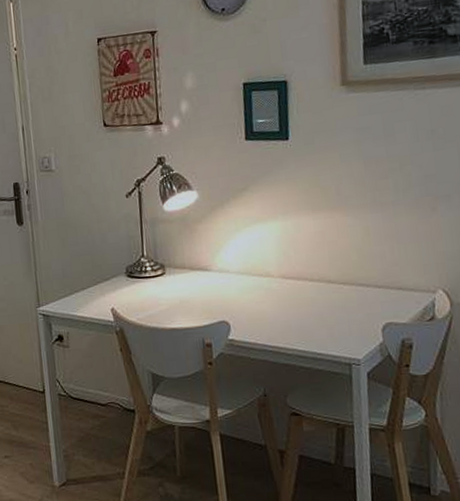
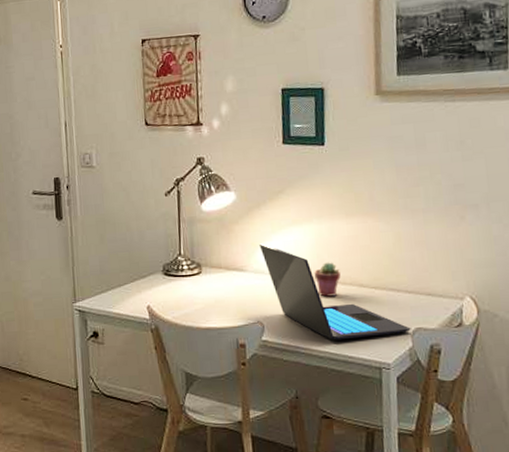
laptop: none [223,242,381,338] -> present [259,243,411,340]
potted succulent: none [280,259,308,294] -> present [314,262,341,297]

